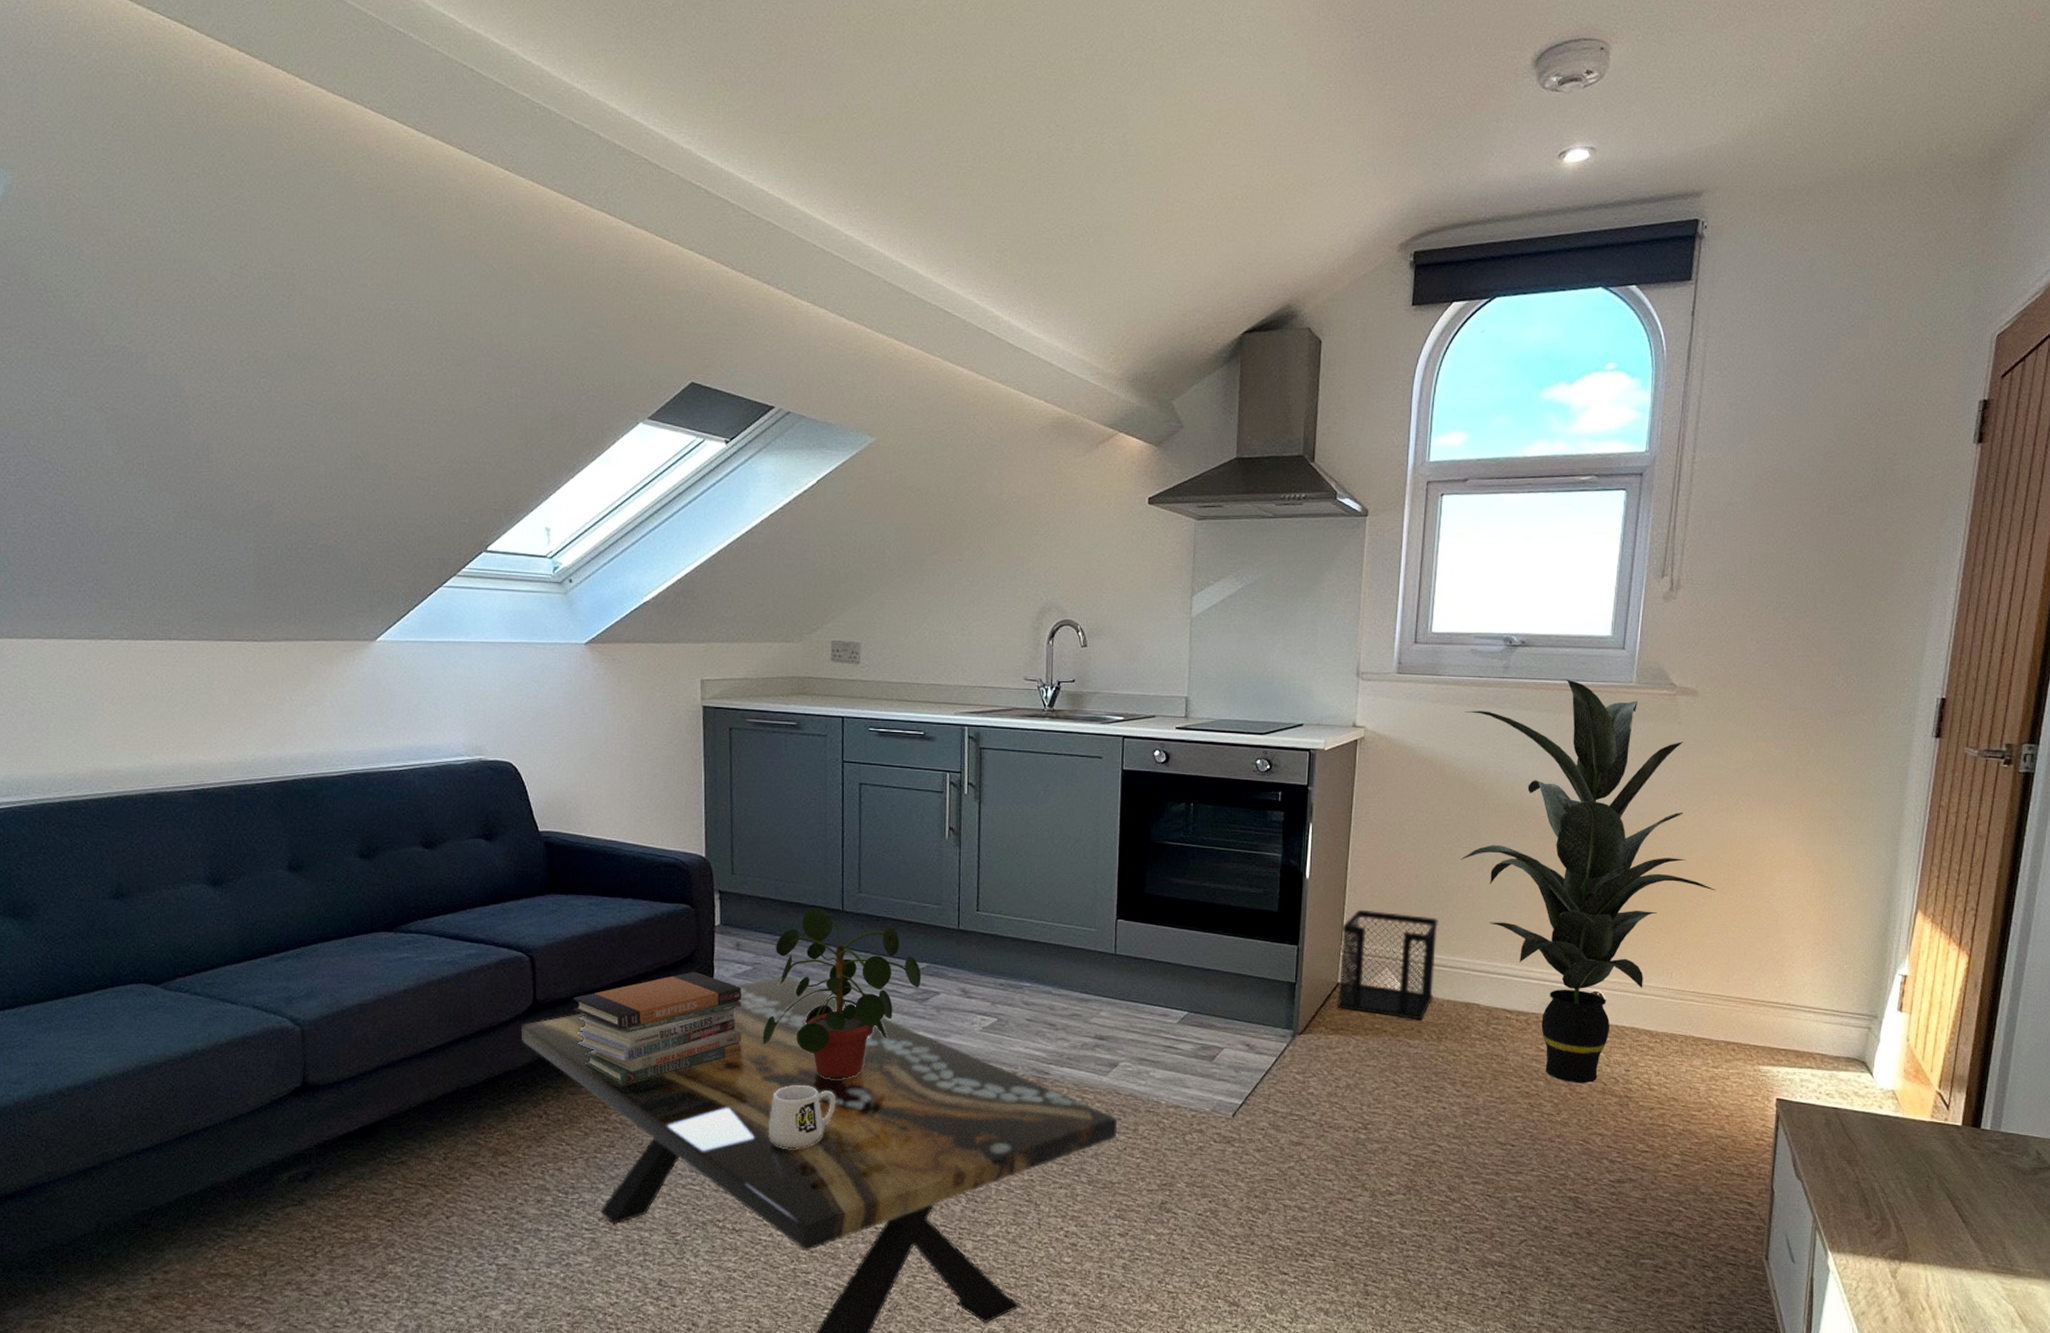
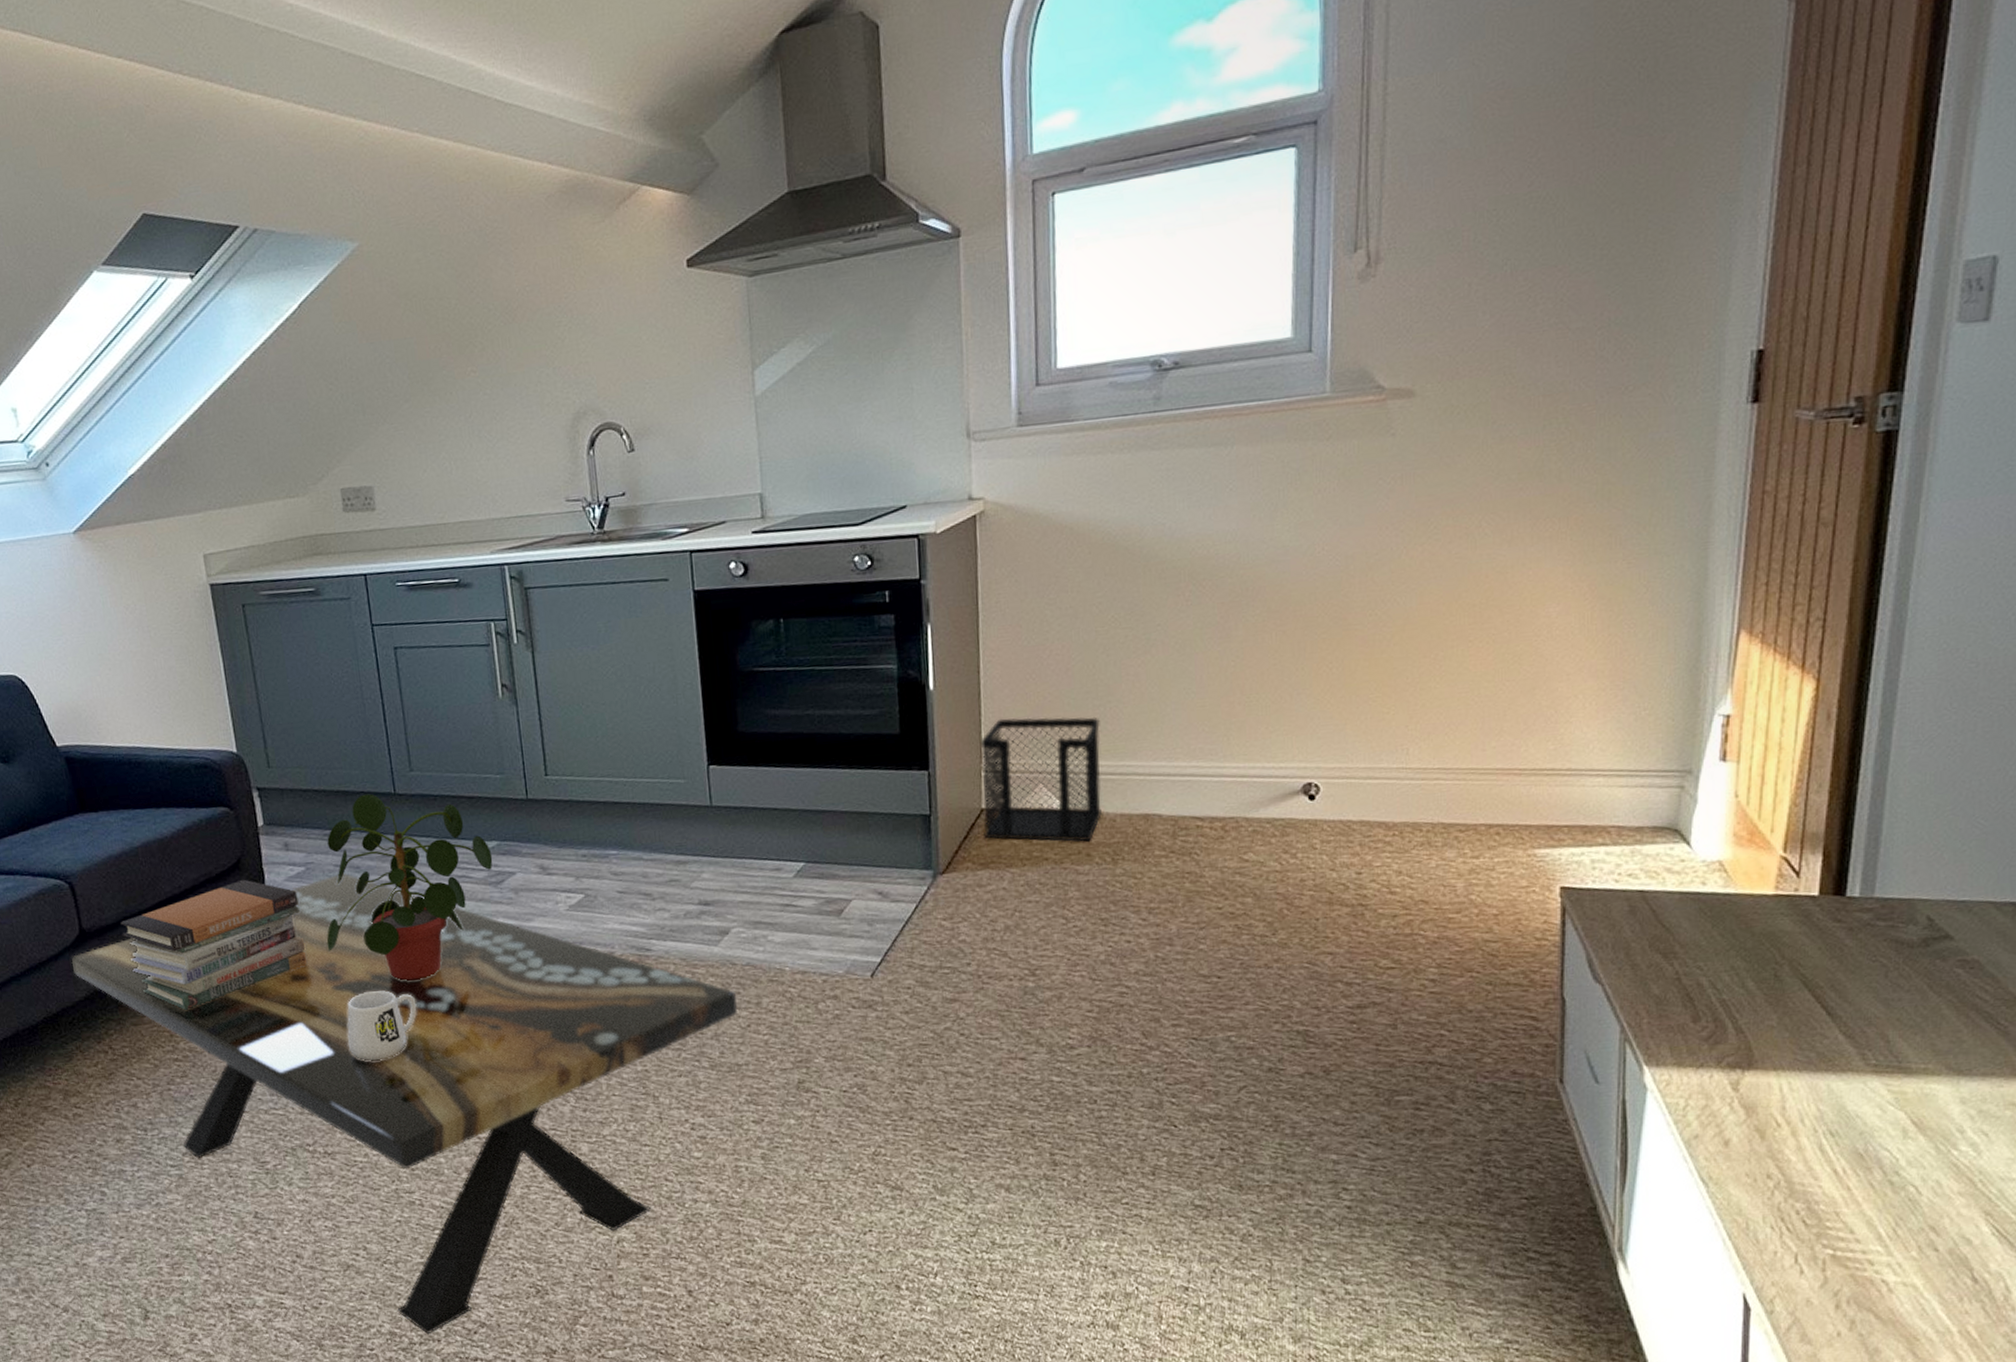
indoor plant: present [1460,679,1716,1084] -> none [1108,401,1459,895]

